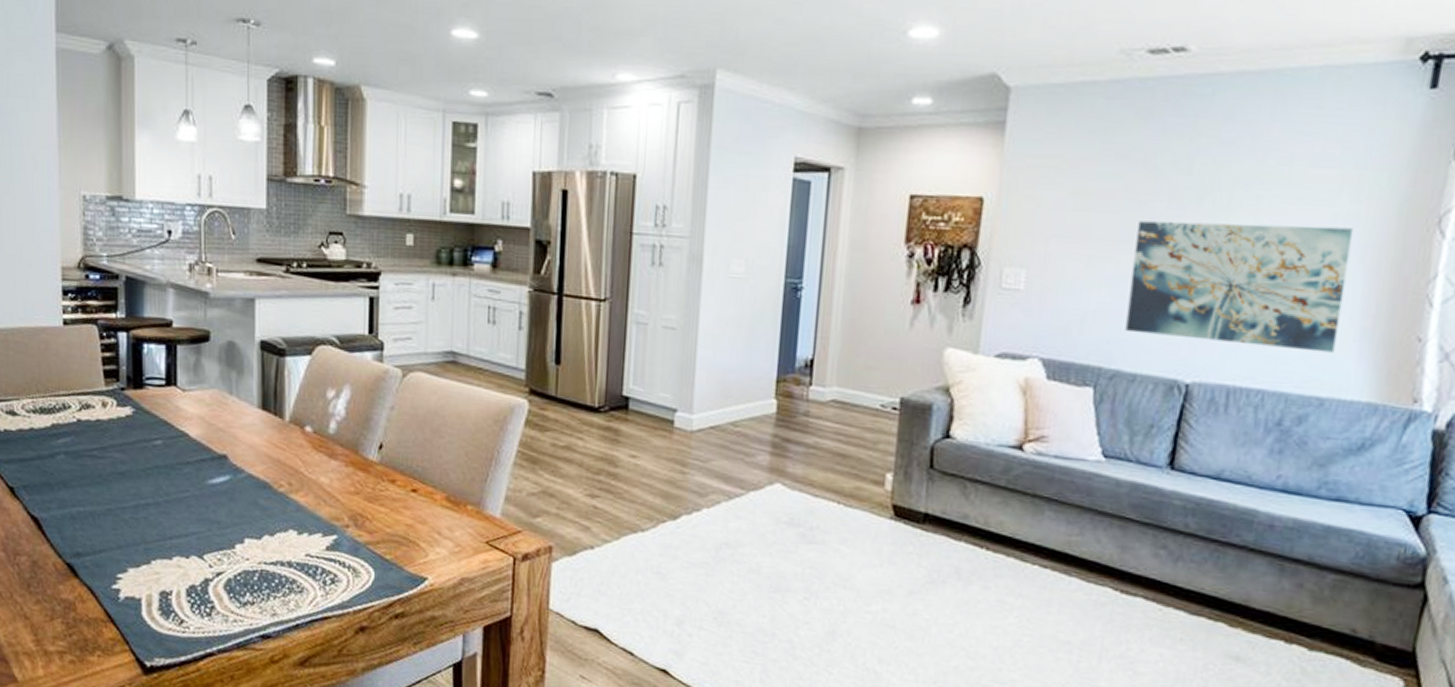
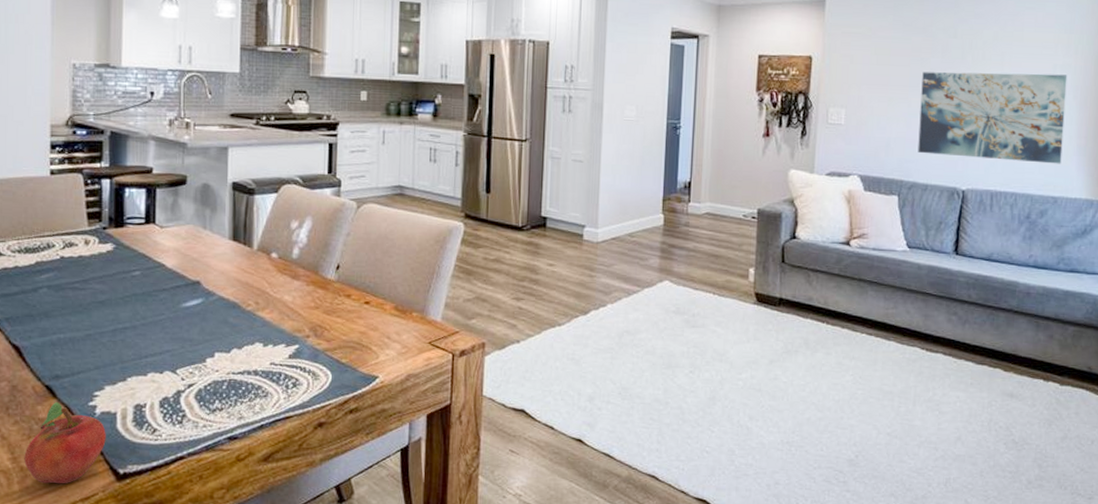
fruit: none [48,582,131,673] -> present [24,402,106,484]

